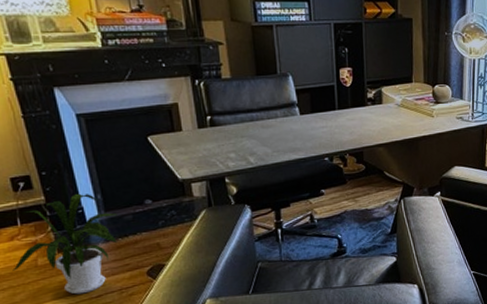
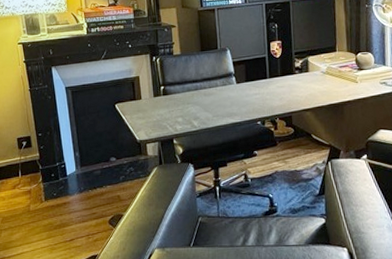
house plant: present [13,193,117,295] -> none [12,151,89,237]

